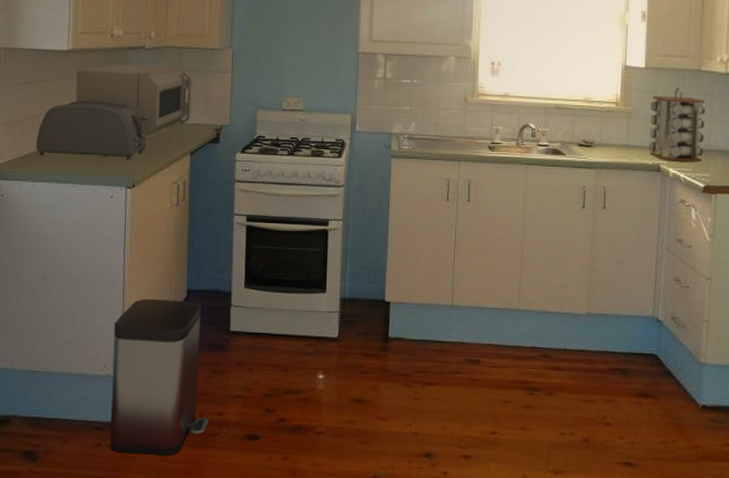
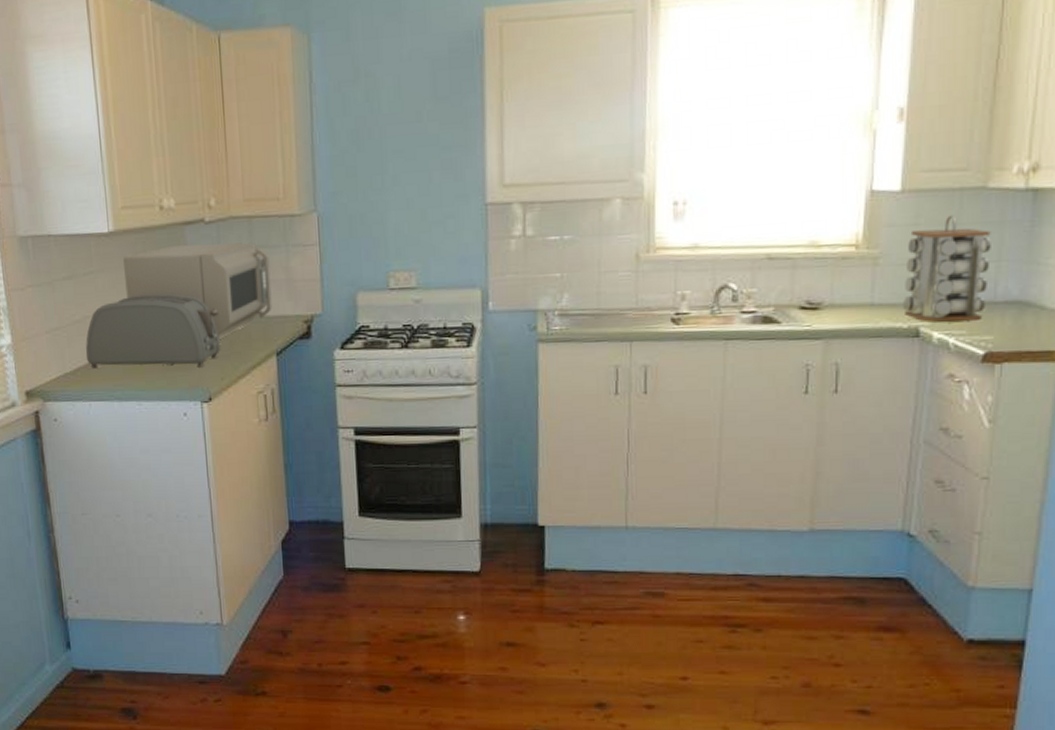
pedal bin: present [109,298,210,456] -> none [205,533,331,710]

